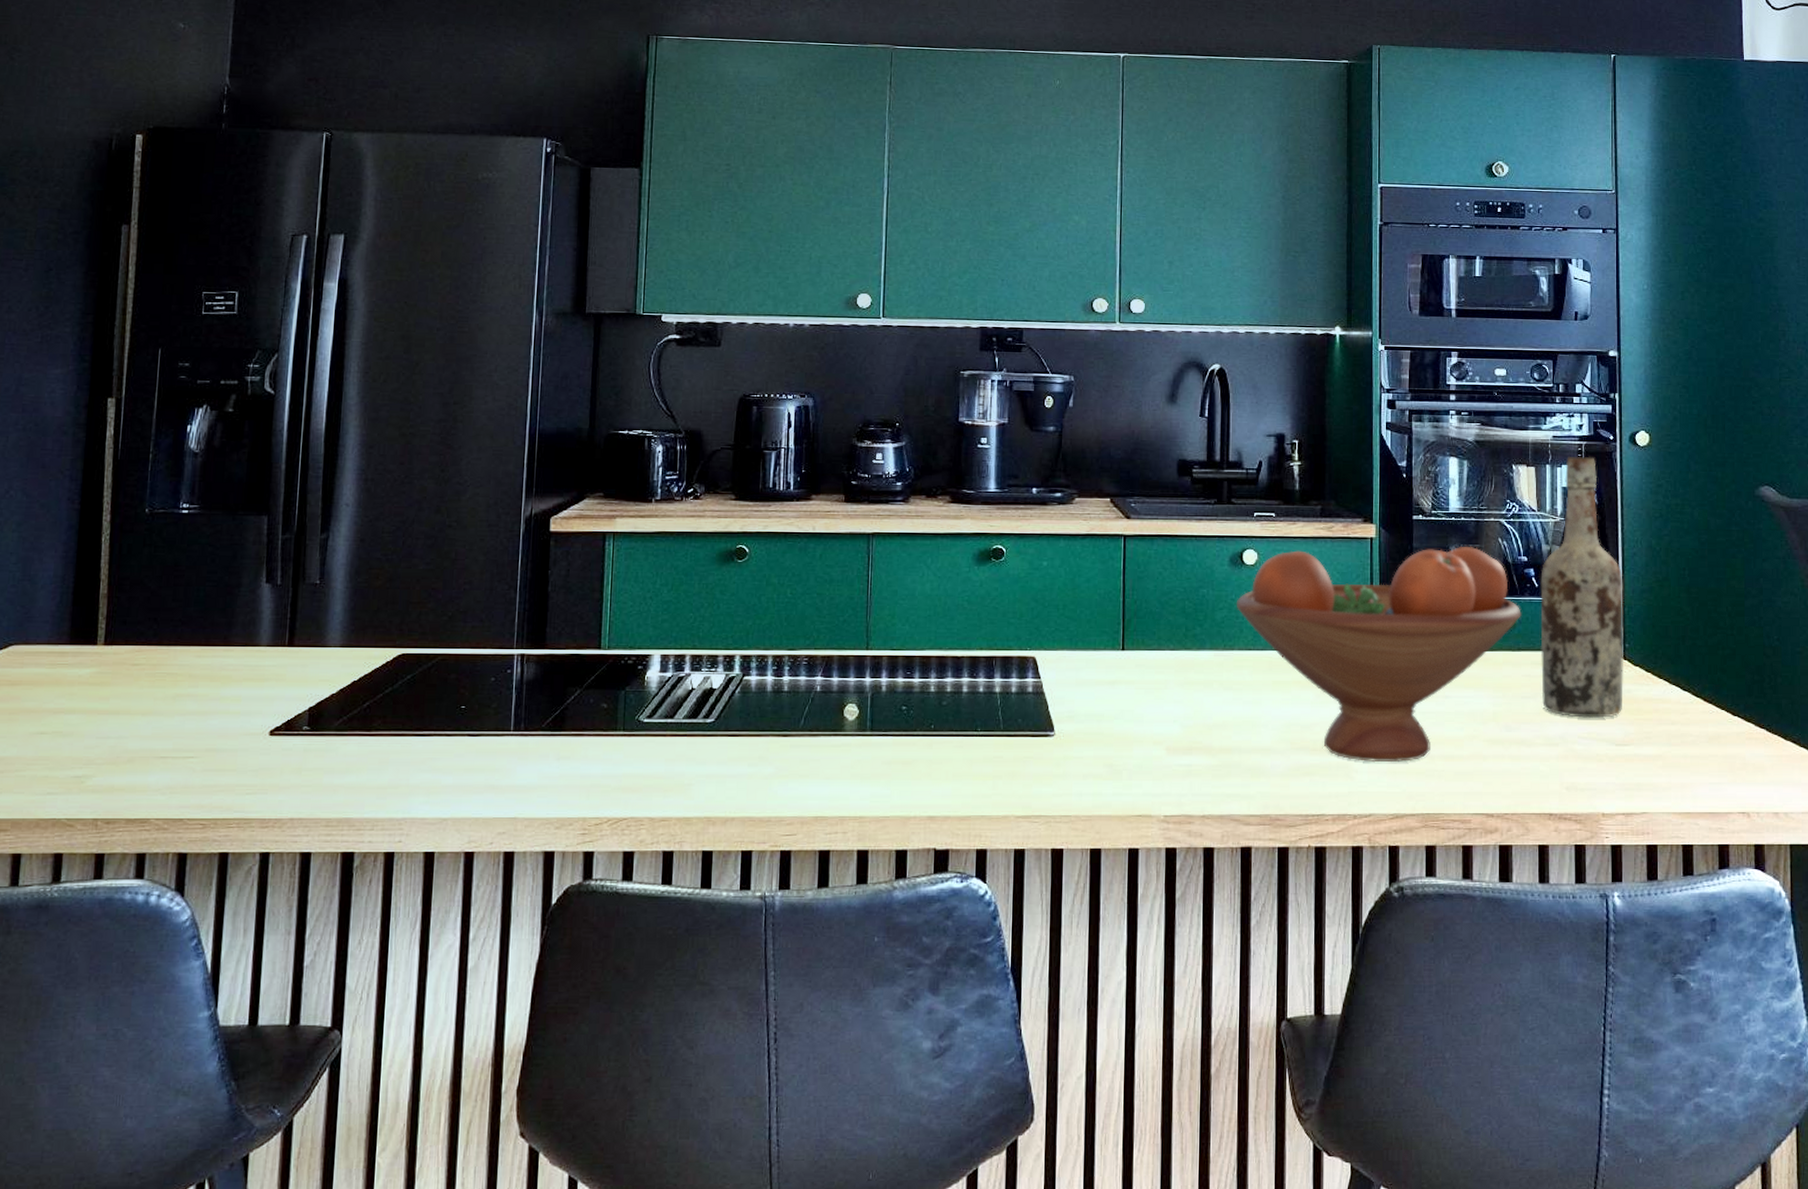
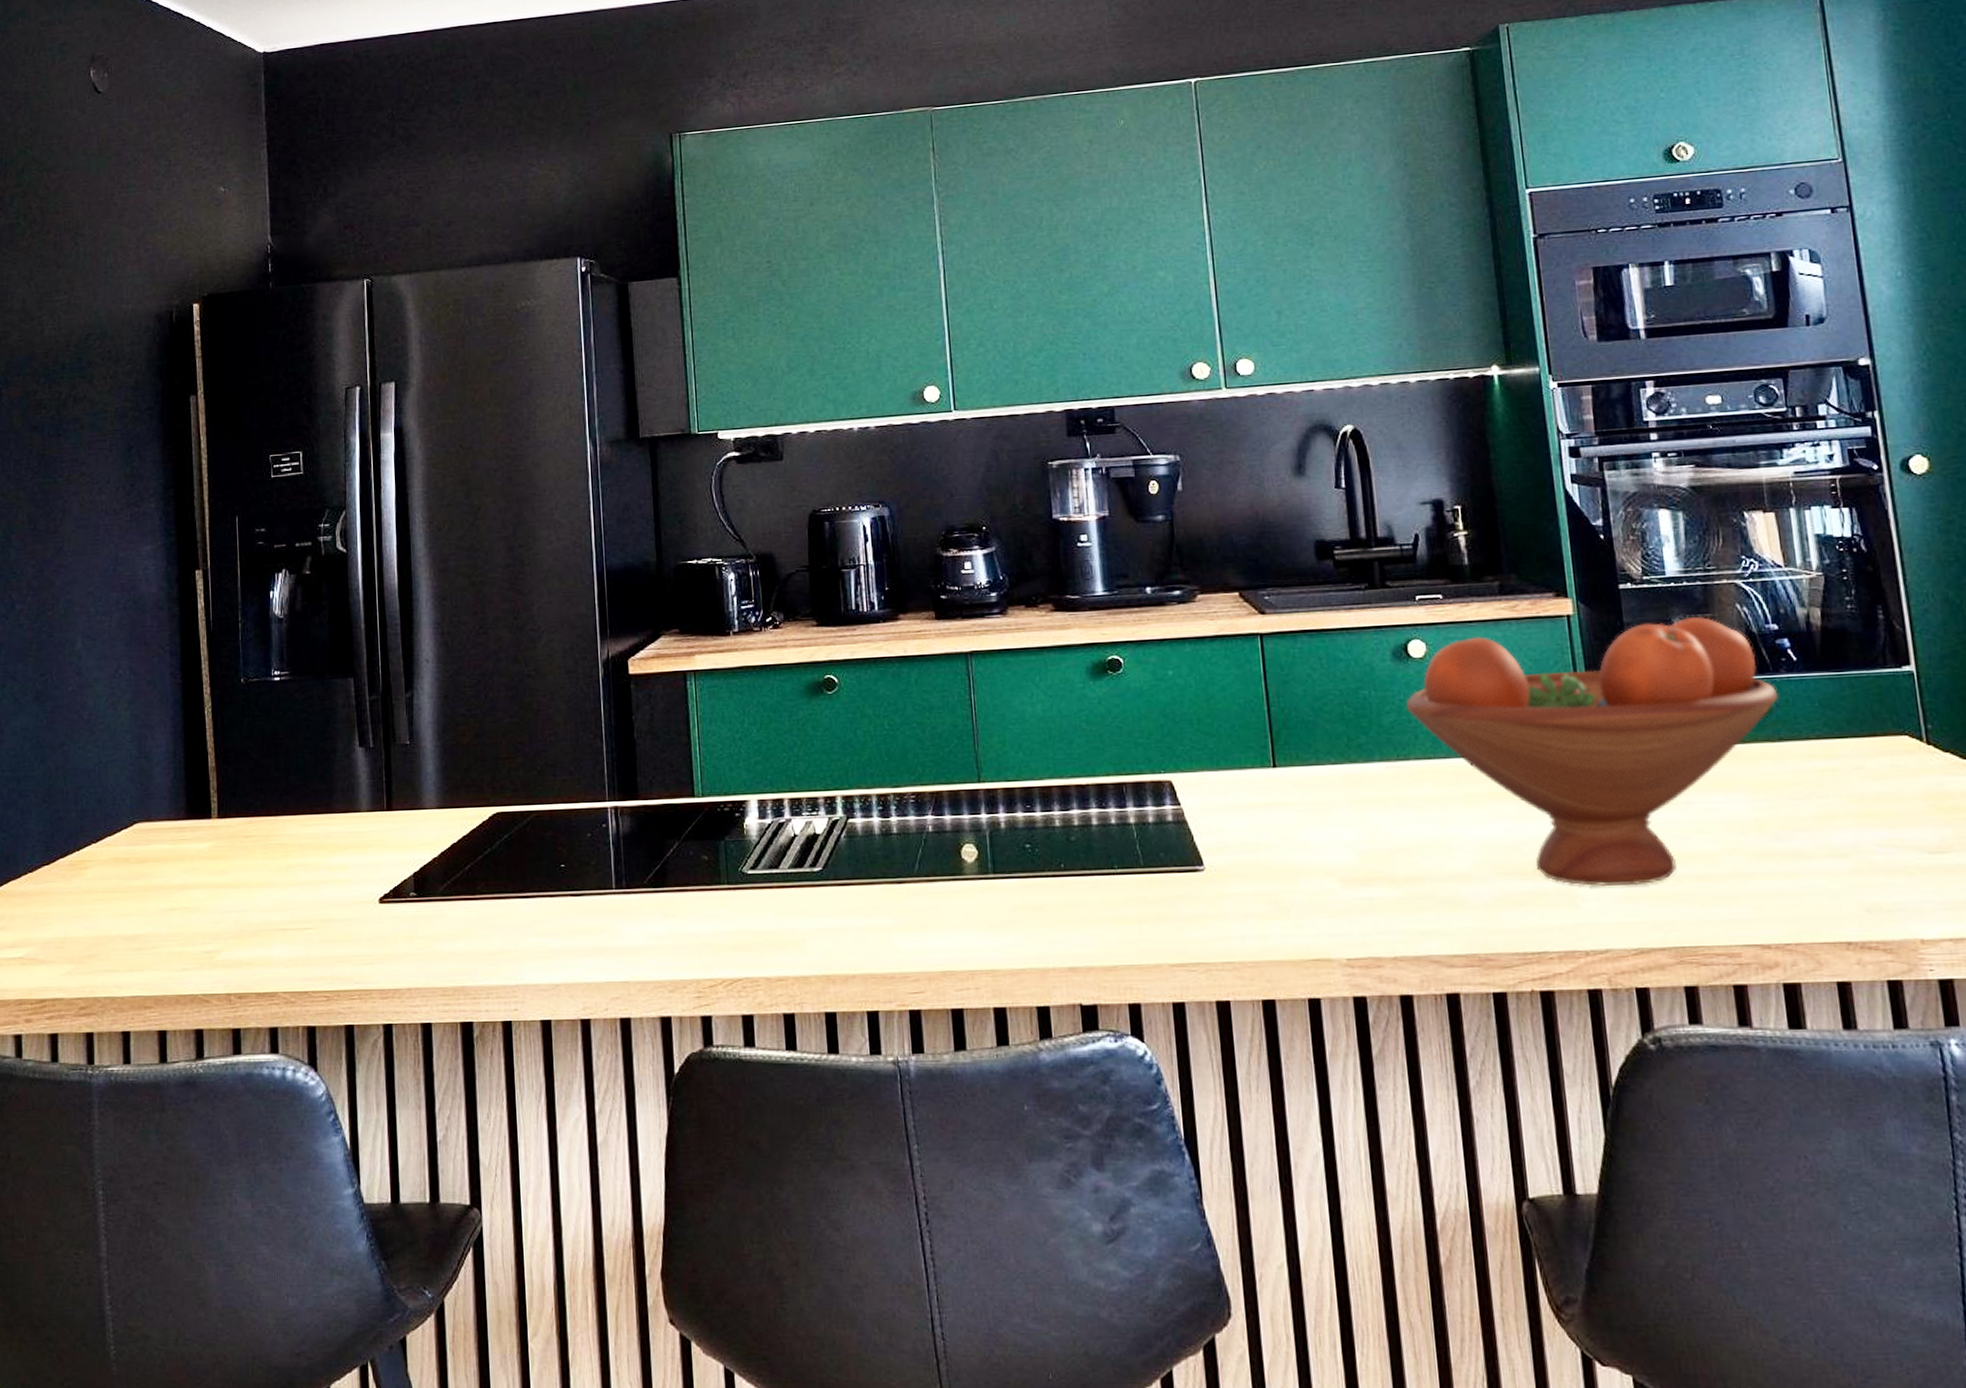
wine bottle: present [1540,455,1623,718] -> none [1798,492,1933,821]

